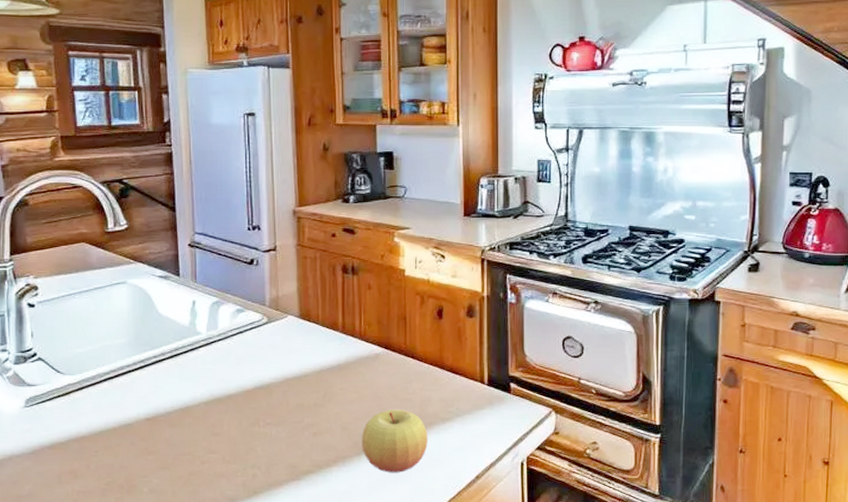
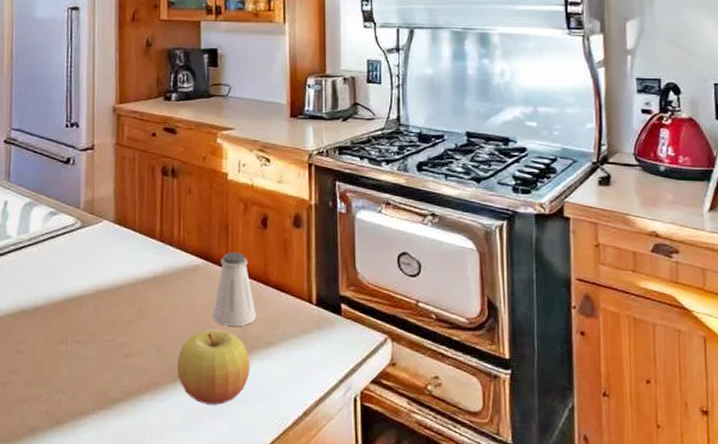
saltshaker: none [393,341,434,405] -> present [212,252,257,326]

